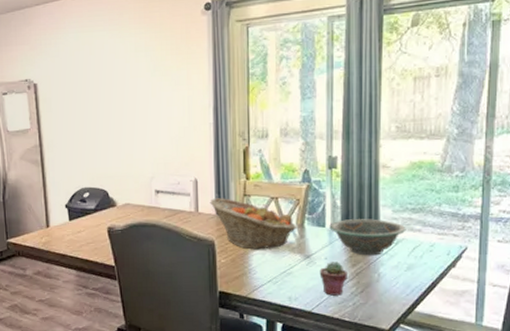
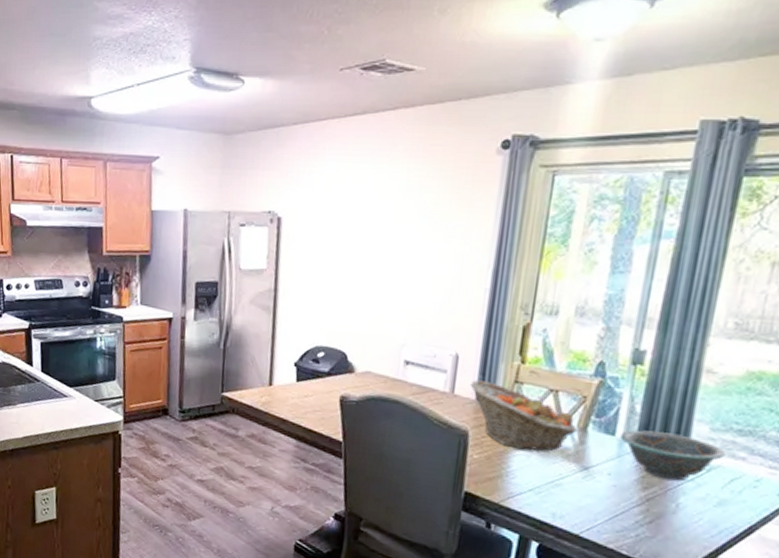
potted succulent: present [319,262,347,296] -> none [597,479,635,522]

